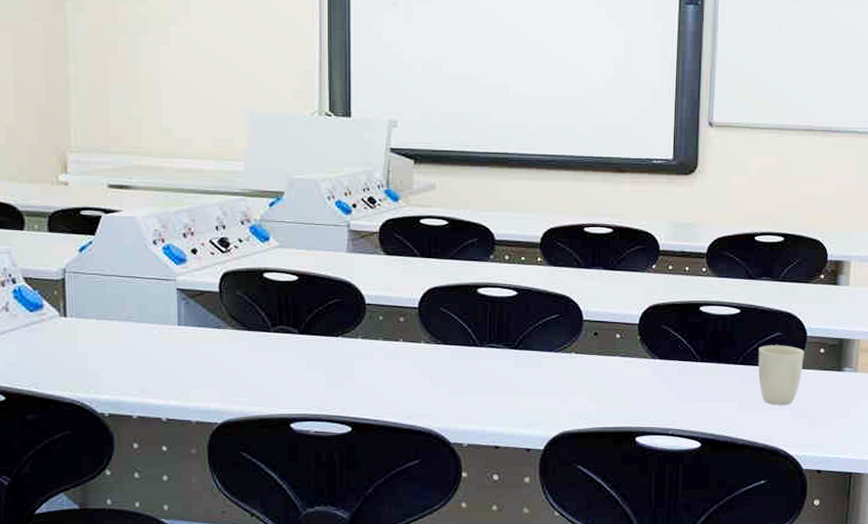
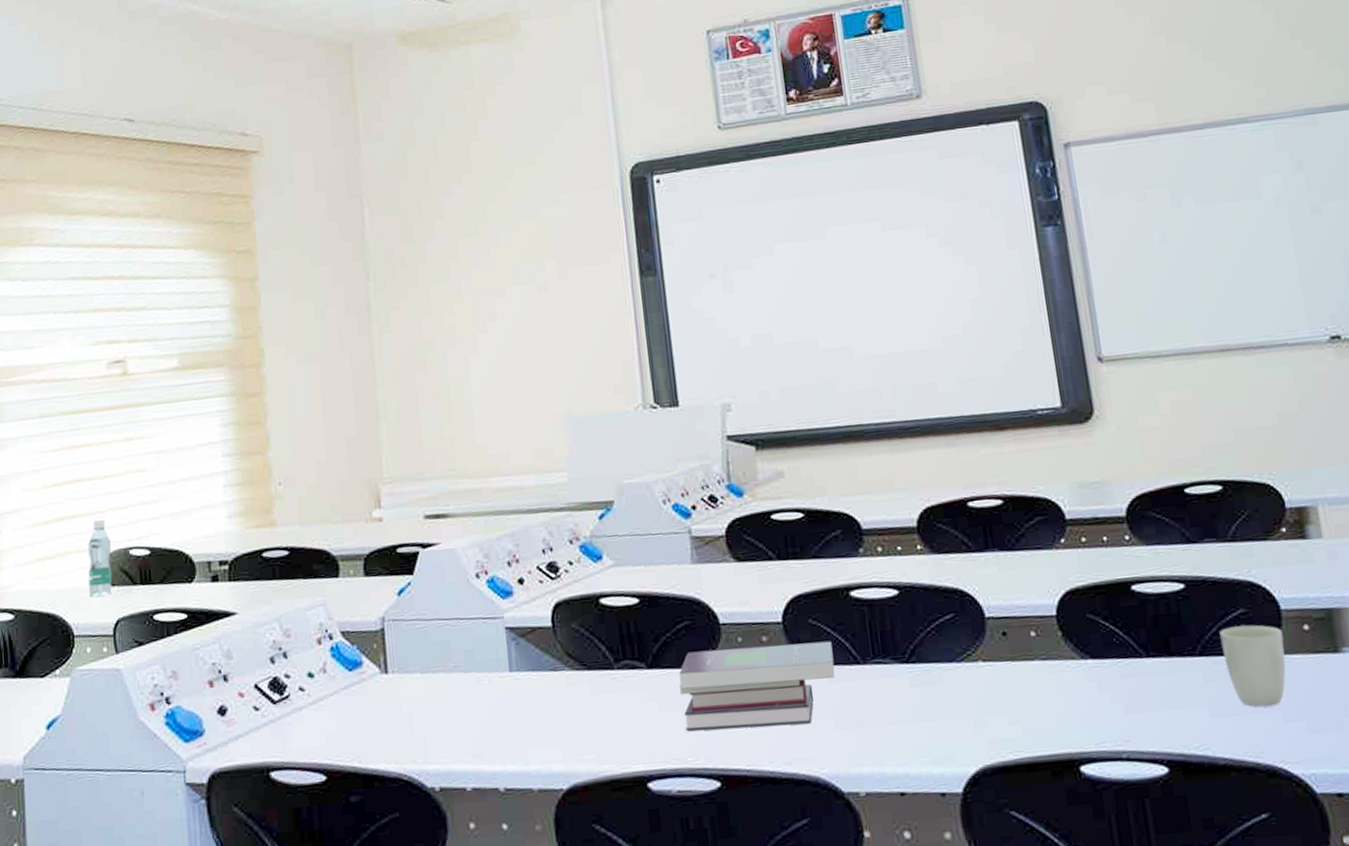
books: none [326,324,457,389] -> present [678,641,835,732]

